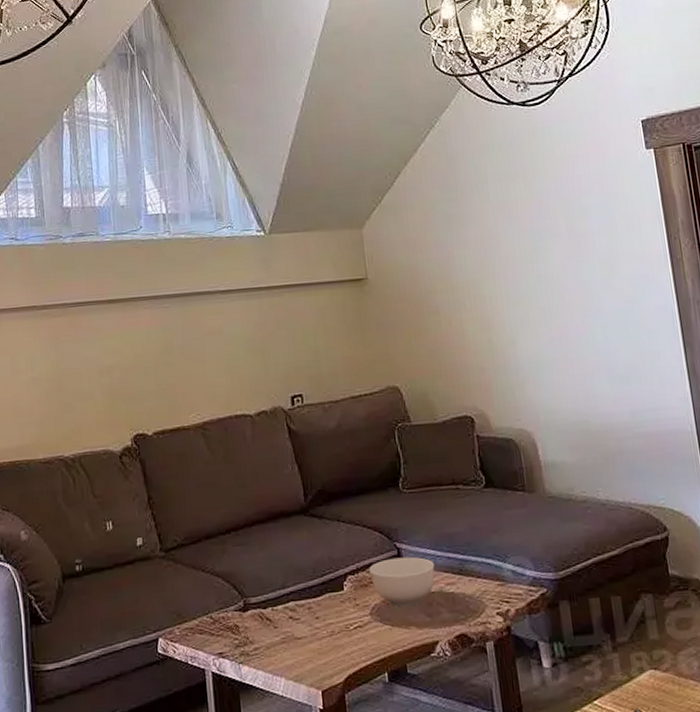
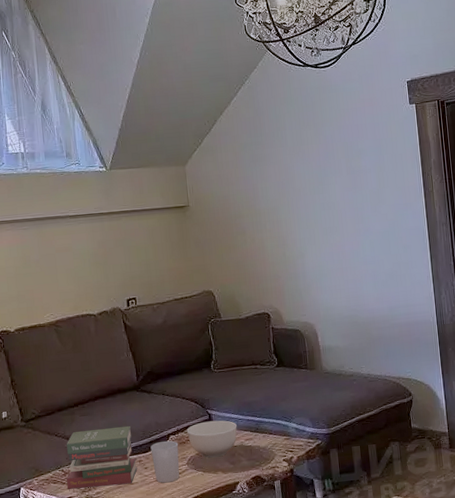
books: none [215,560,306,643] -> present [66,425,137,489]
candle holder: none [322,582,361,639] -> present [150,440,180,483]

